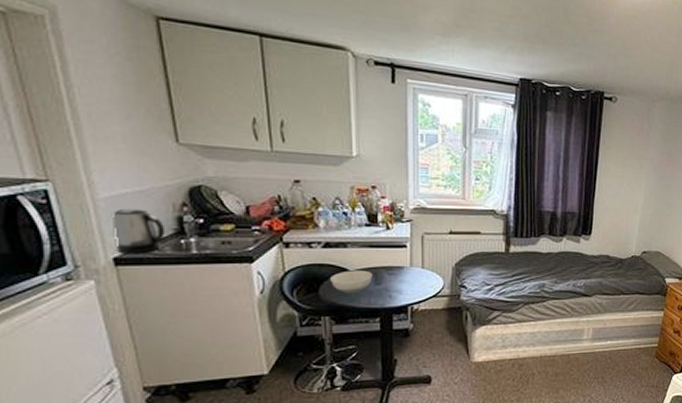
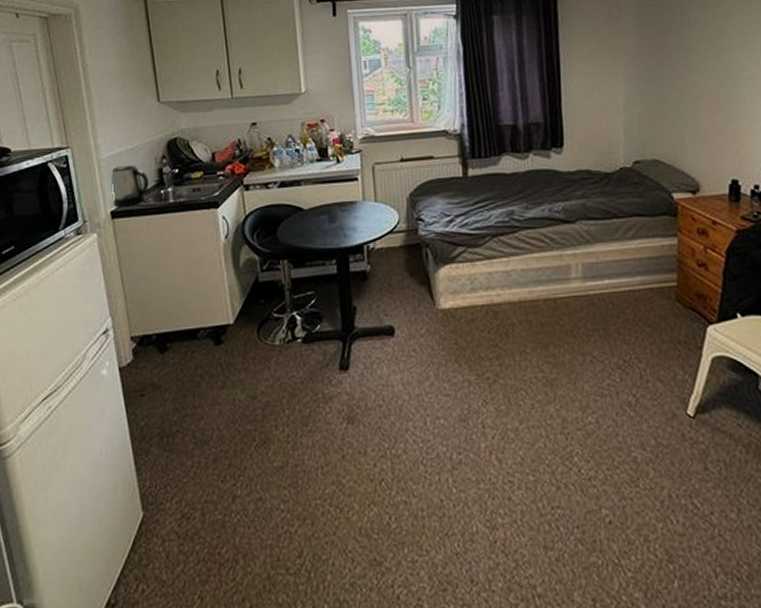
bowl: present [329,270,373,294] -> none [286,208,327,235]

